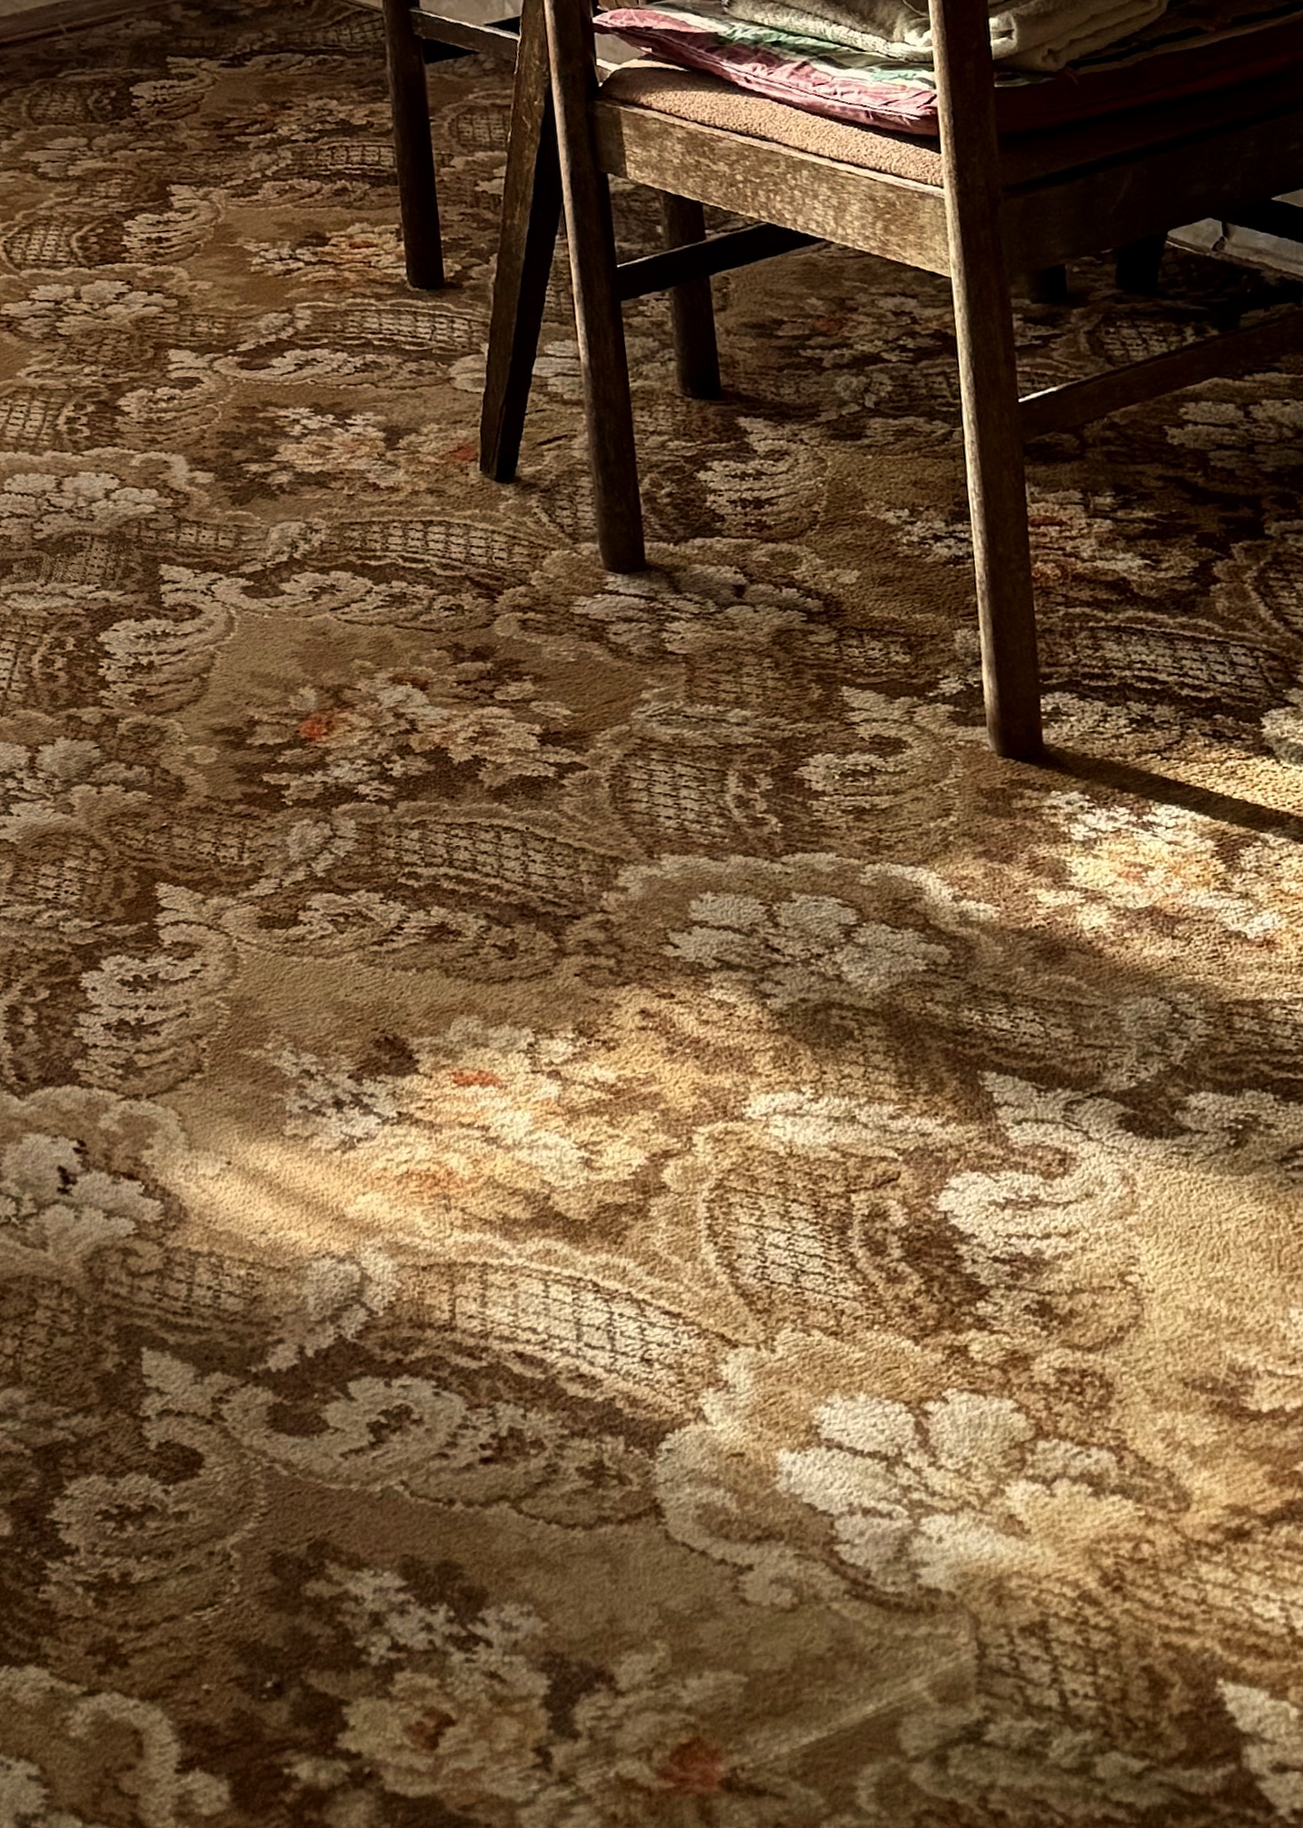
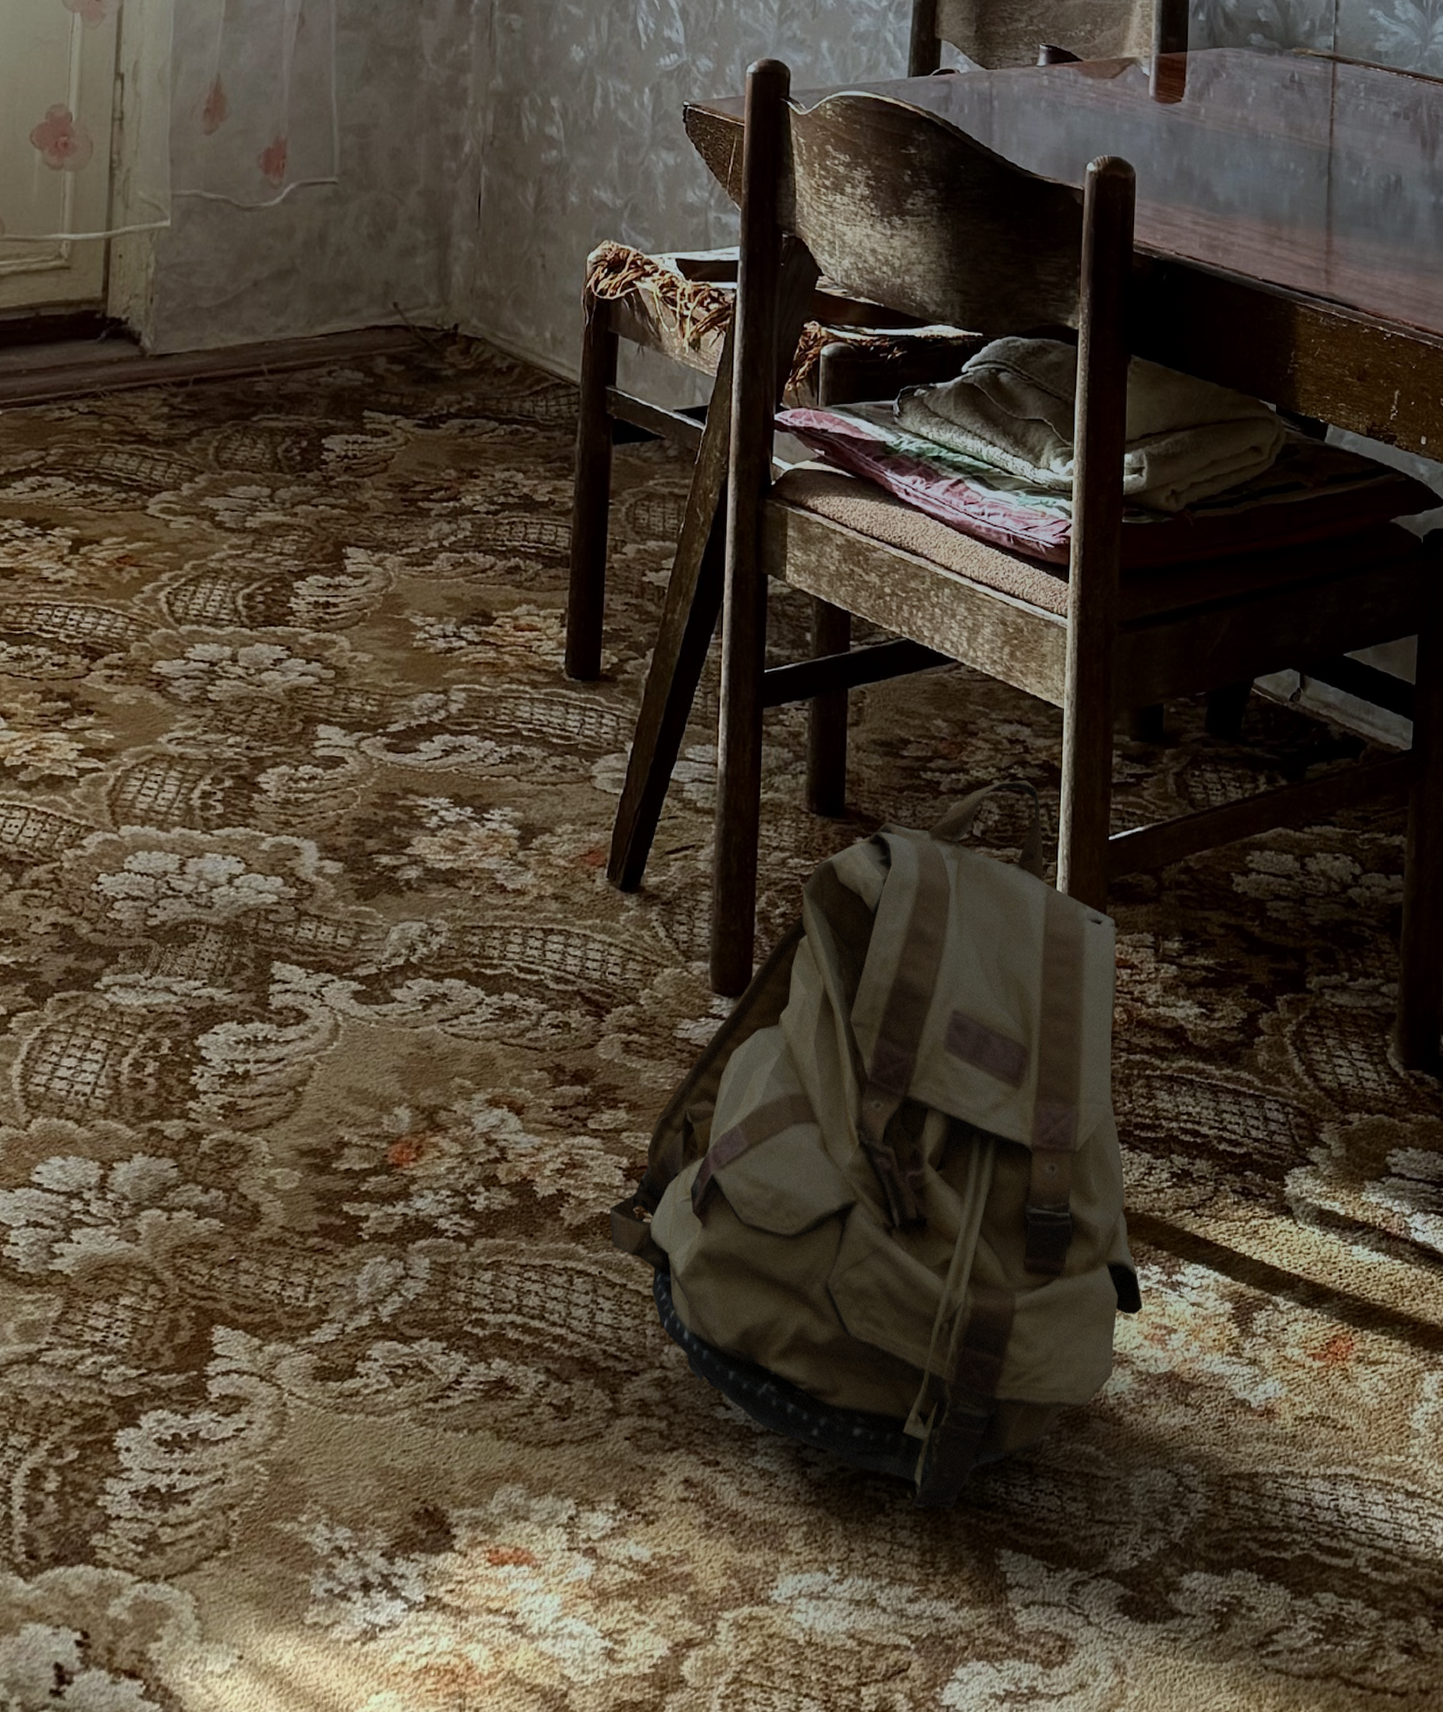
backpack: none [528,350,1112,1036] -> present [609,780,1142,1509]

